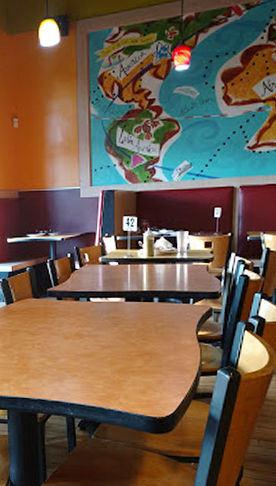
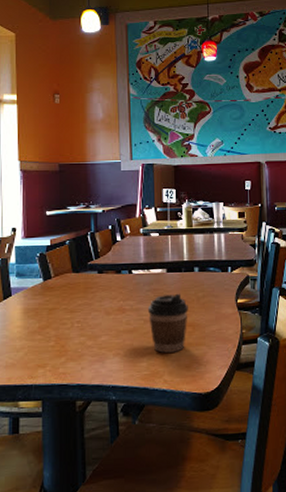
coffee cup: none [105,322,146,378] -> present [147,293,188,353]

